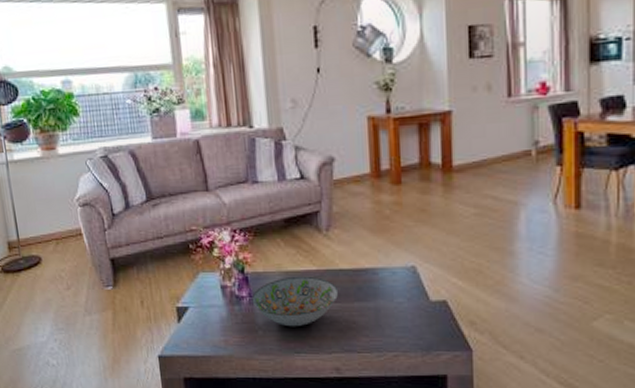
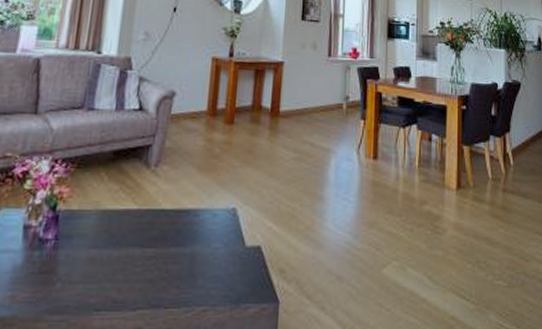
decorative bowl: present [251,276,339,327] -> none [56,216,157,278]

